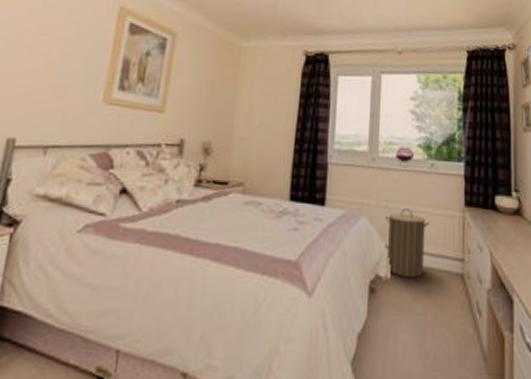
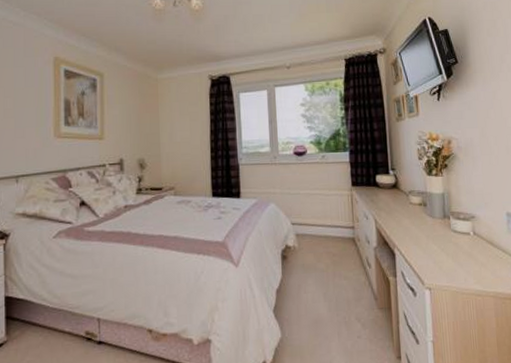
laundry hamper: present [385,208,429,277] -> none [289,193,325,245]

